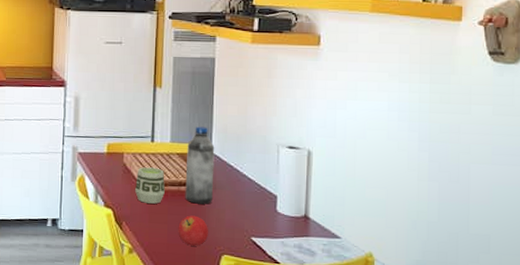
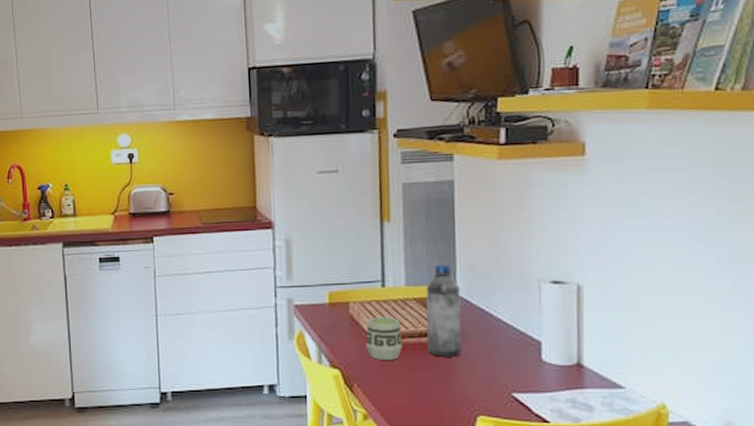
fruit: present [178,215,209,246] -> none [421,371,460,407]

